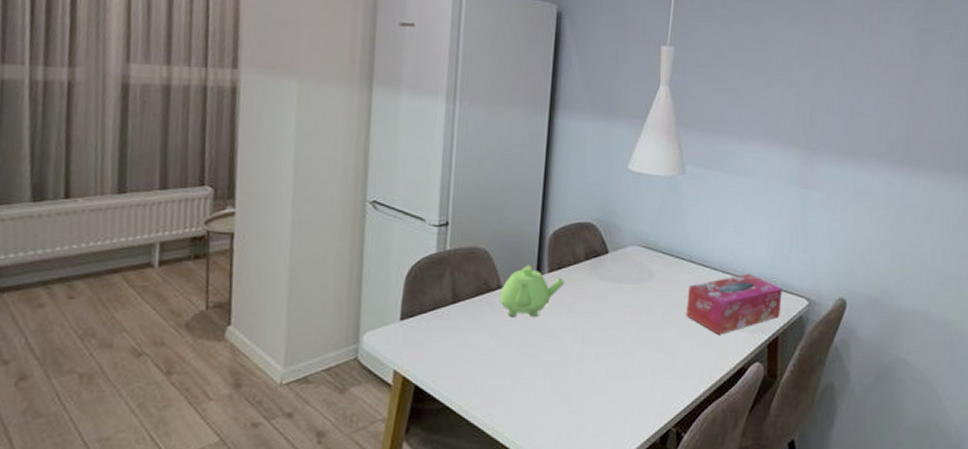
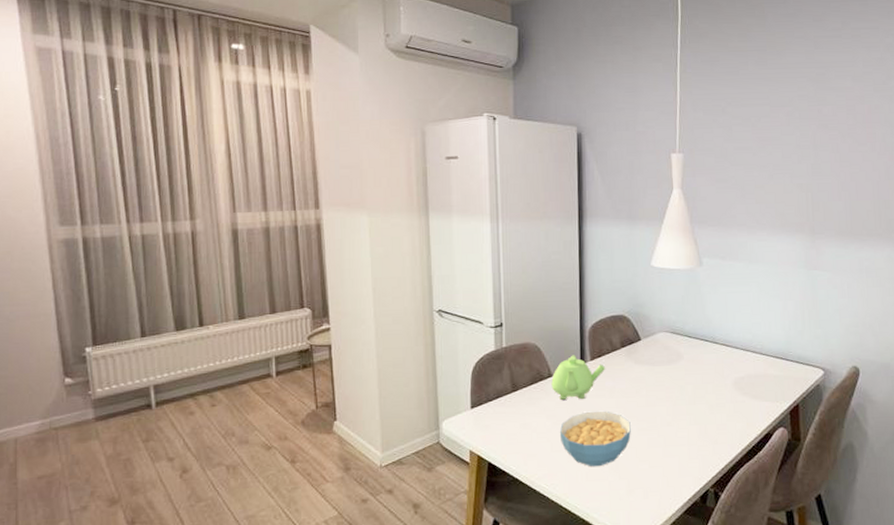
cereal bowl: none [503,331,588,397] -> present [559,410,631,467]
tissue box: present [686,274,782,335] -> none [713,350,799,405]

